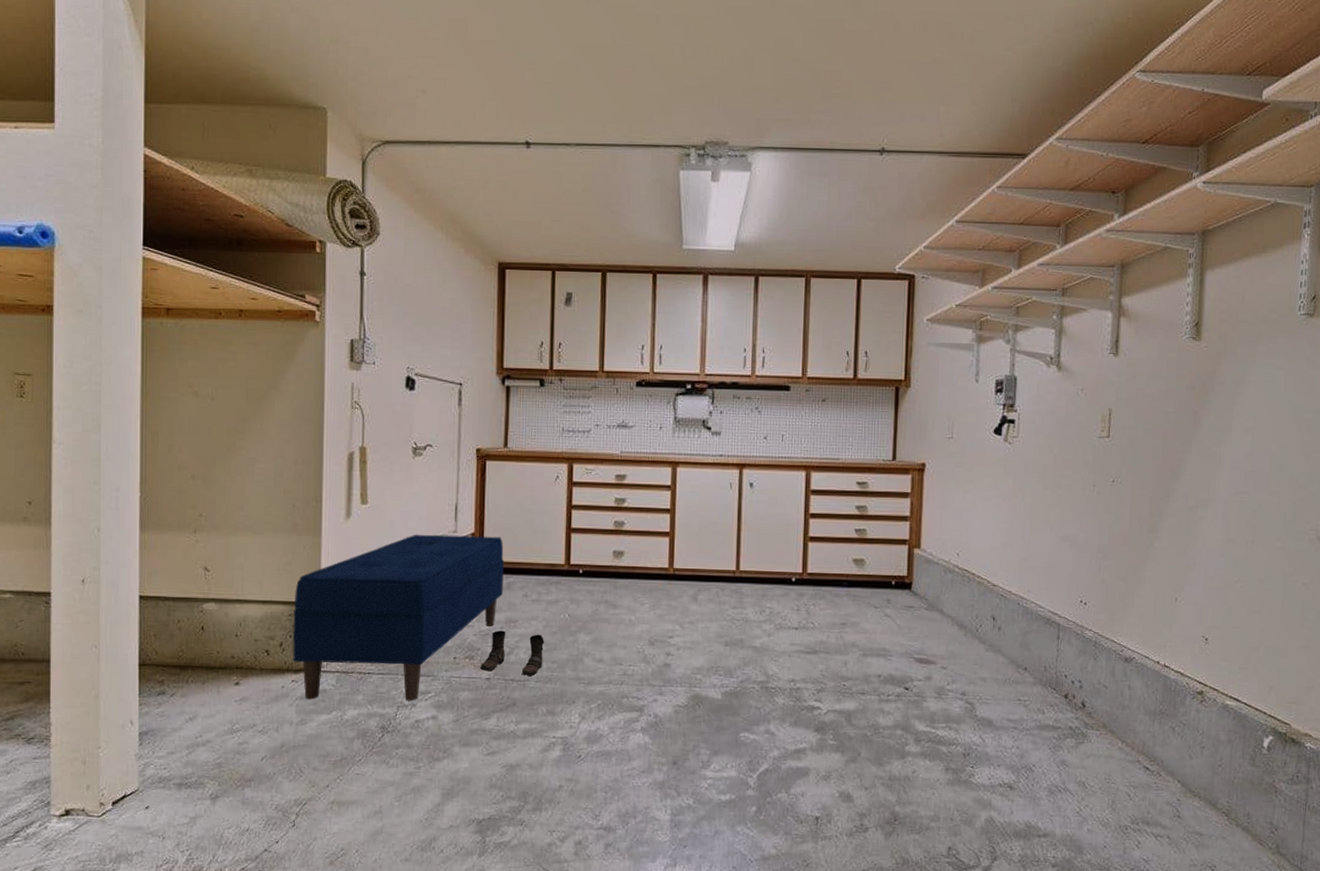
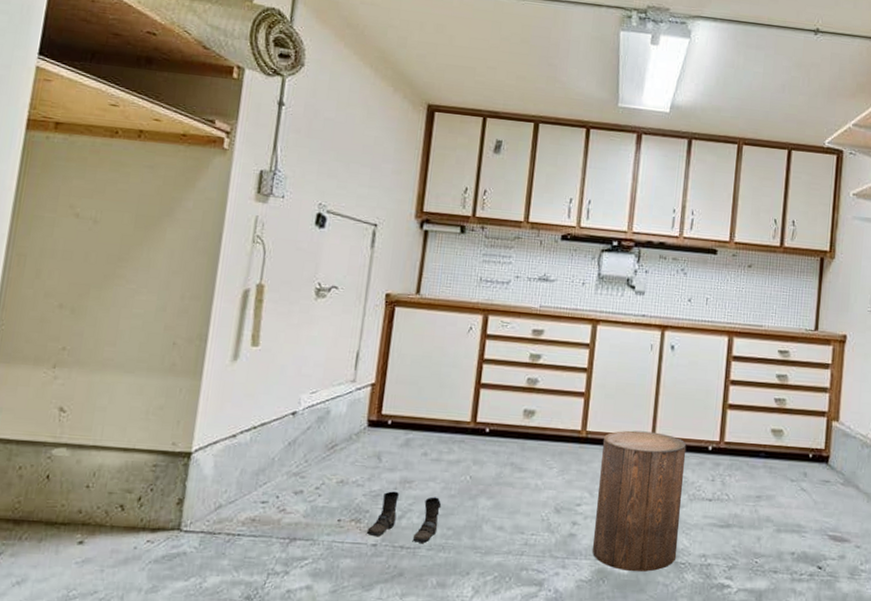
bench: present [293,534,504,701] -> none [151,381,406,568]
stool: none [686,566,771,697] -> present [592,430,687,572]

